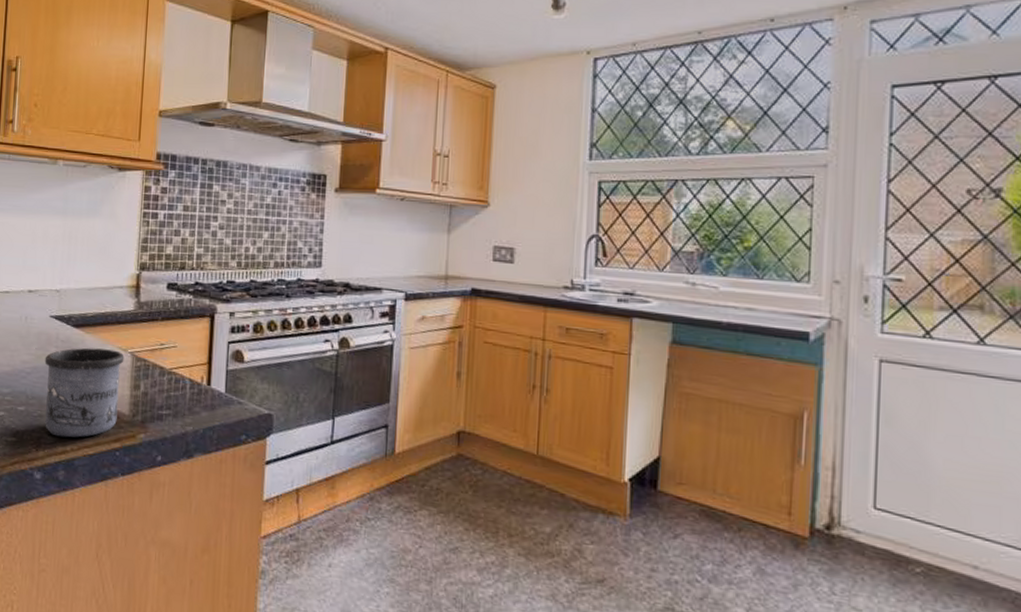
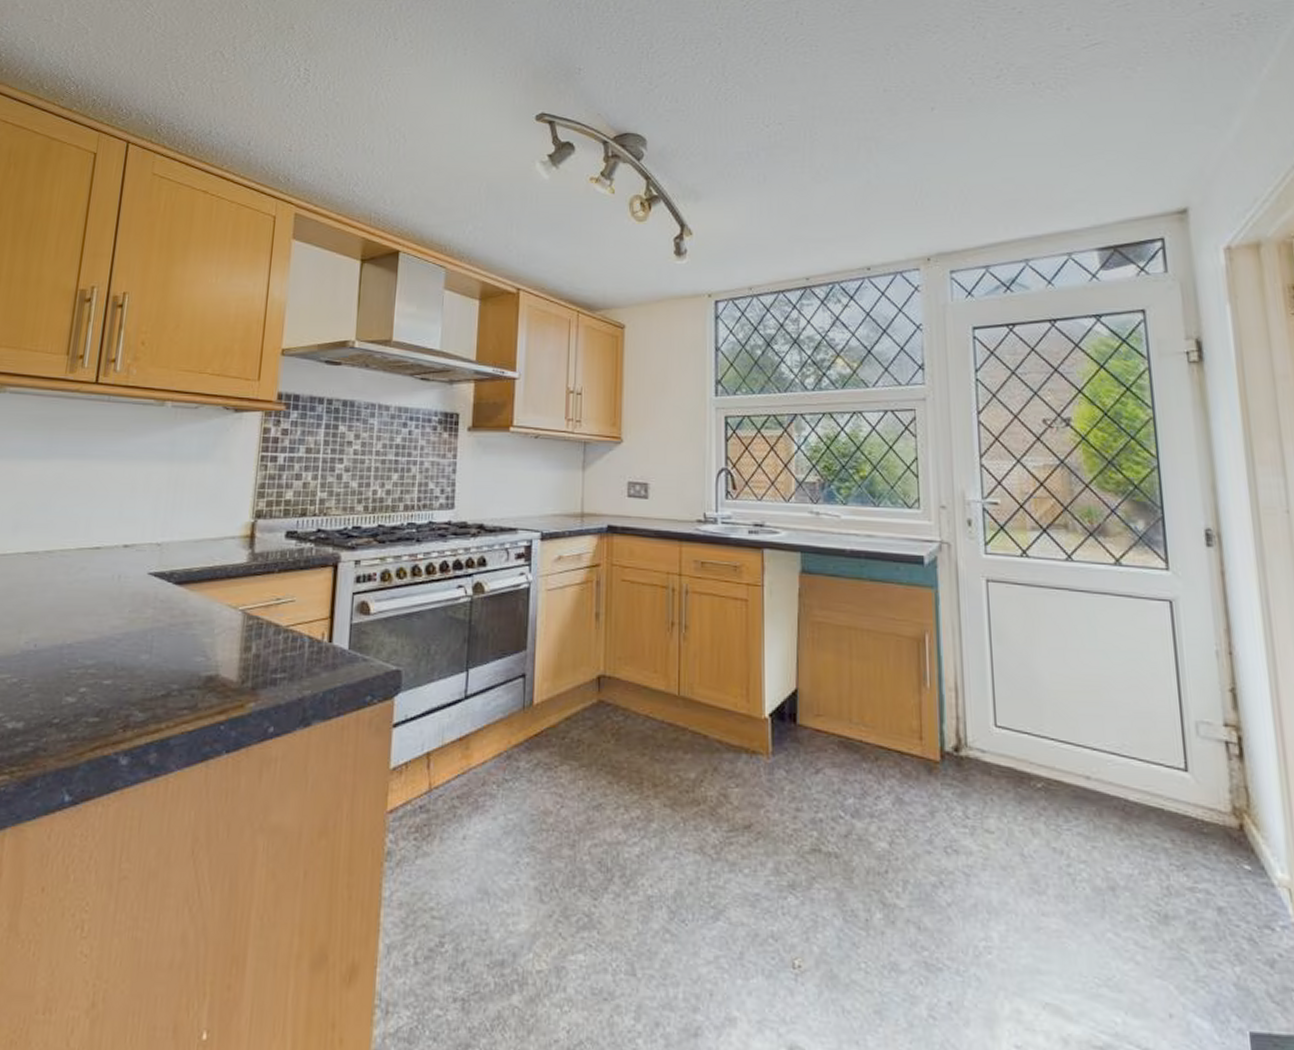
mug: present [44,348,125,438] -> none [136,607,234,713]

